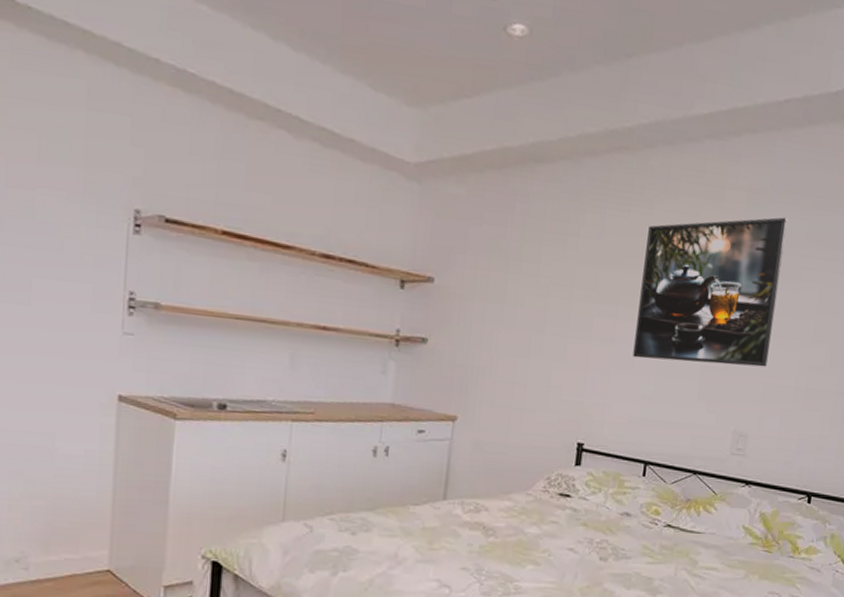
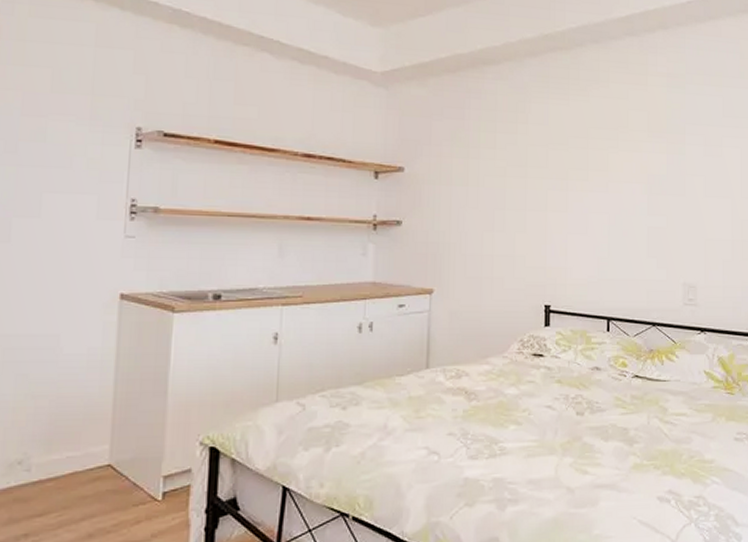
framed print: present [632,217,788,368] -> none [585,95,704,225]

